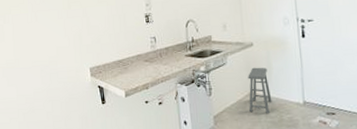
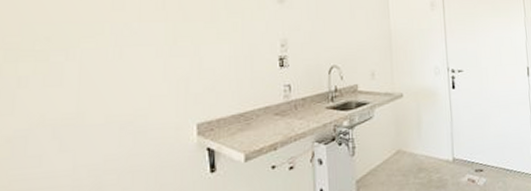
stool: present [248,67,272,114] -> none [395,121,421,175]

